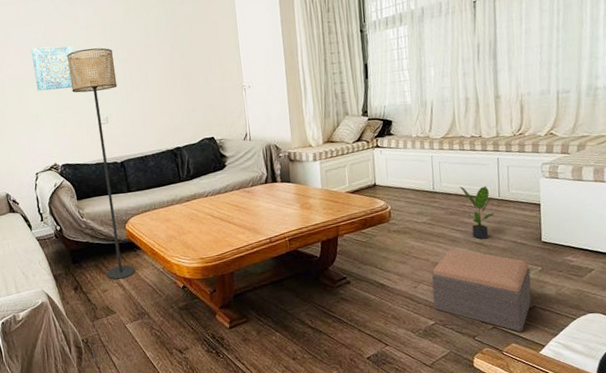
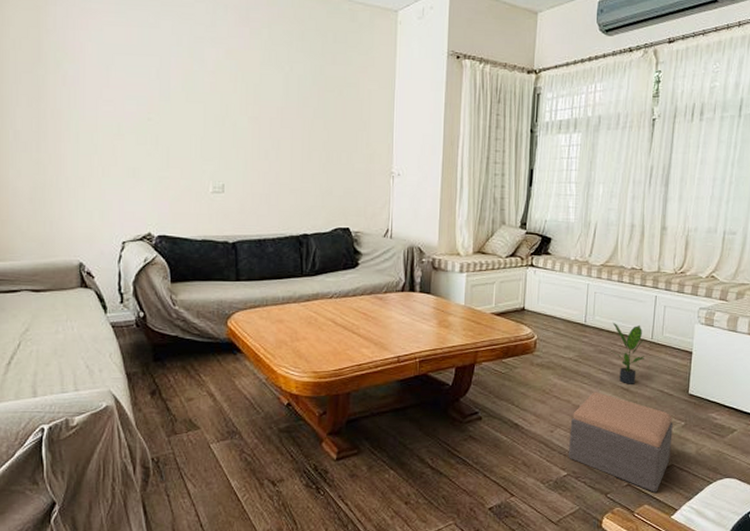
wall art: present [30,46,77,91] -> none [138,84,194,143]
floor lamp: present [66,47,136,280] -> none [183,97,243,387]

